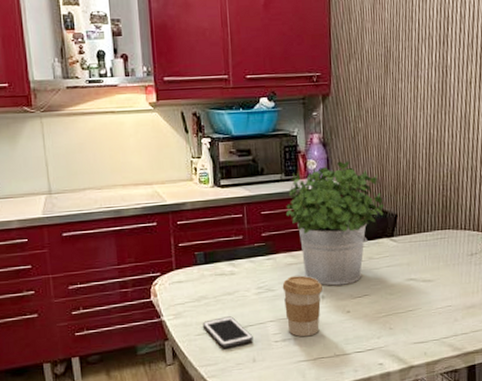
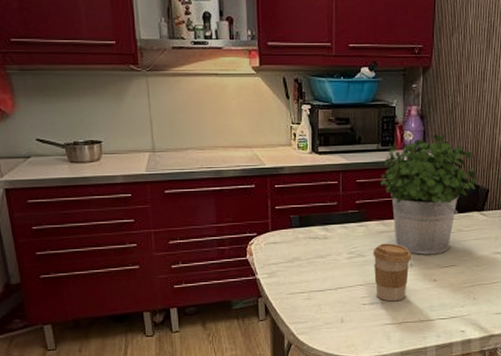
cell phone: present [202,316,253,348] -> none [294,278,342,308]

